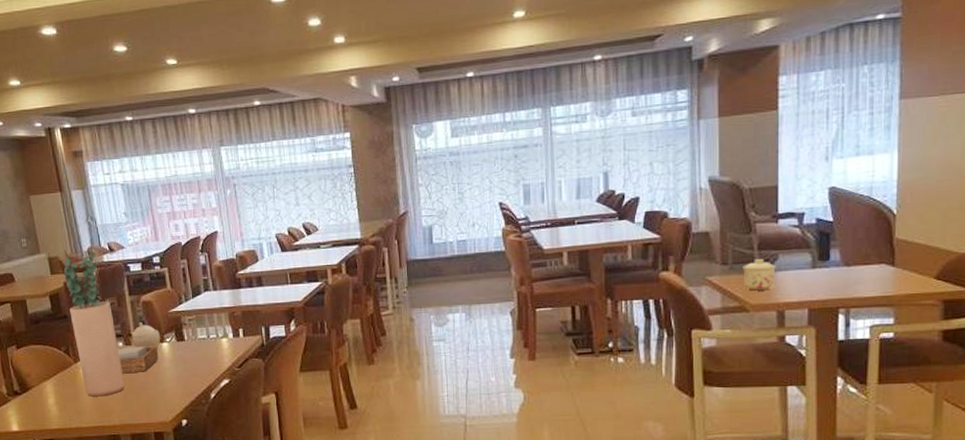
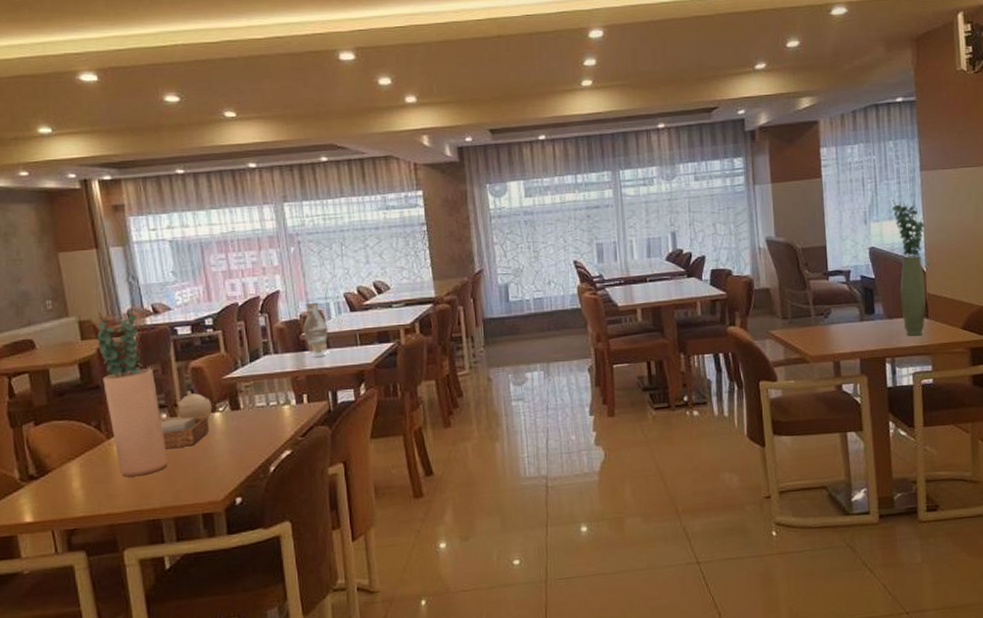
vase: none [238,242,262,295] -> present [303,302,328,358]
sugar bowl: present [741,259,776,291] -> none [800,313,830,343]
vase: none [860,133,900,286] -> present [892,199,926,336]

